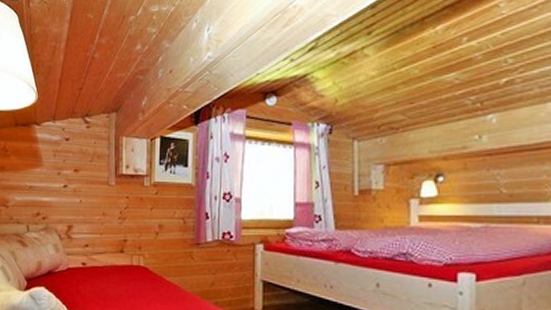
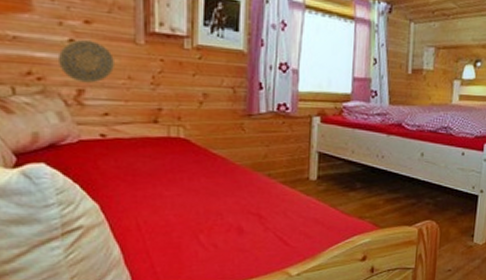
decorative plate: none [56,185,93,220] -> present [57,40,114,83]

